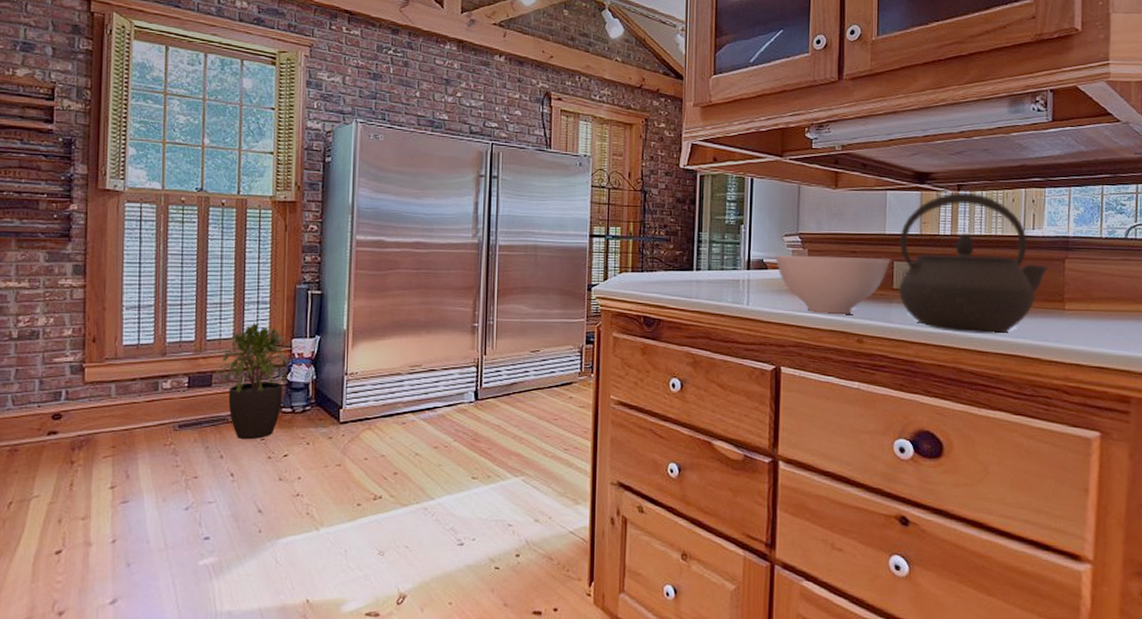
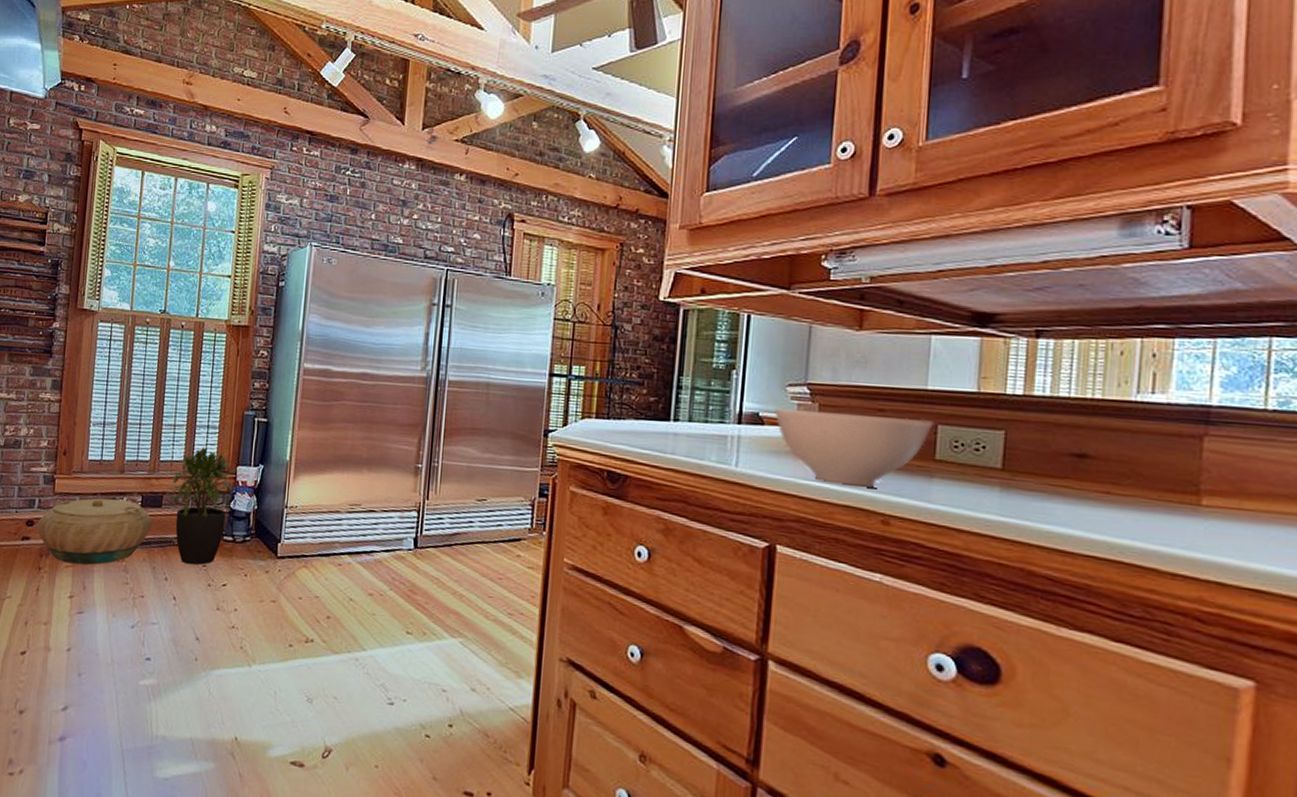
basket: none [66,383,202,453] -> present [37,498,152,565]
kettle: present [898,192,1048,335] -> none [942,339,1175,530]

